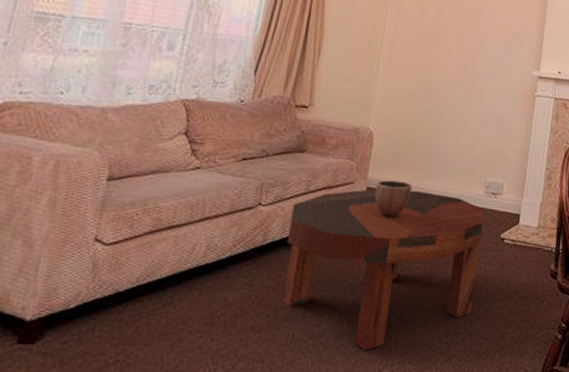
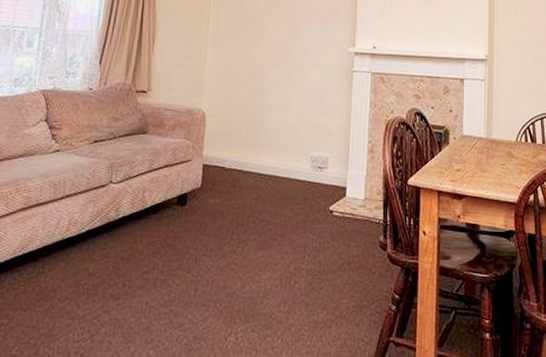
coffee table: present [283,189,484,351] -> none [136,166,312,319]
decorative bowl: present [374,180,413,217] -> none [210,157,244,192]

